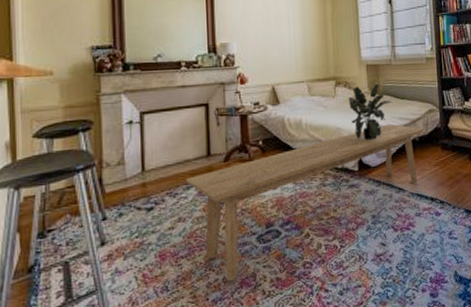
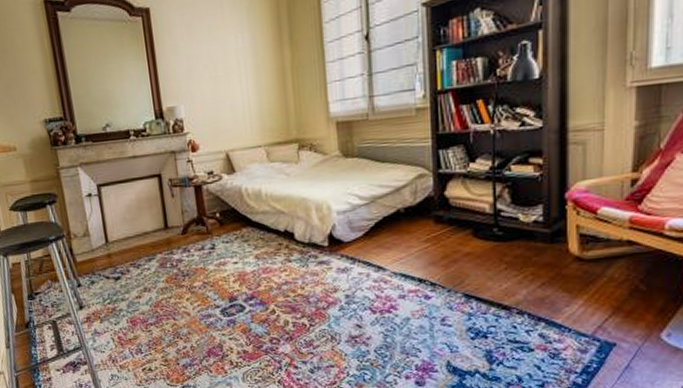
bench: present [185,124,425,282] -> none [146,192,412,350]
potted plant: present [348,83,391,141] -> none [314,144,368,213]

